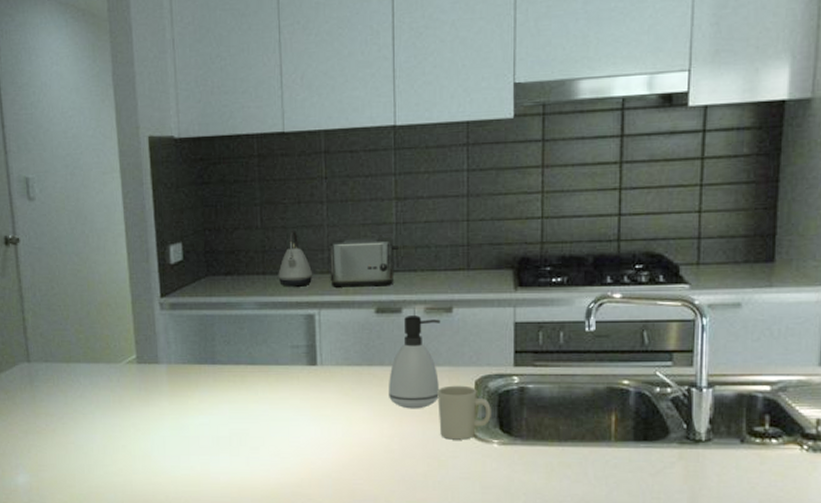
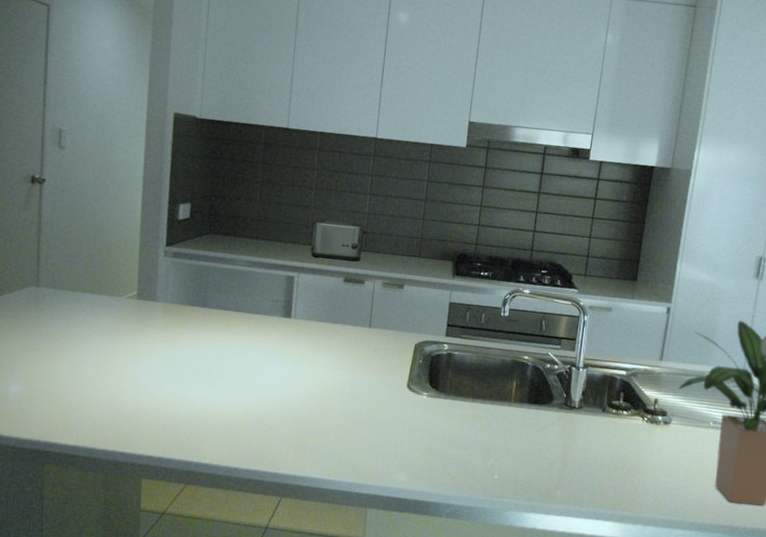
kettle: present [278,230,313,287] -> none [268,206,297,253]
soap dispenser: present [389,316,440,409] -> none [346,287,393,362]
mug: present [437,385,491,440] -> none [383,346,425,391]

